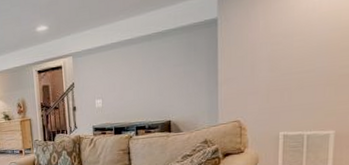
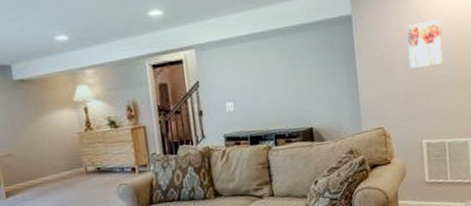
wall art: none [273,16,313,67] -> present [407,19,443,70]

